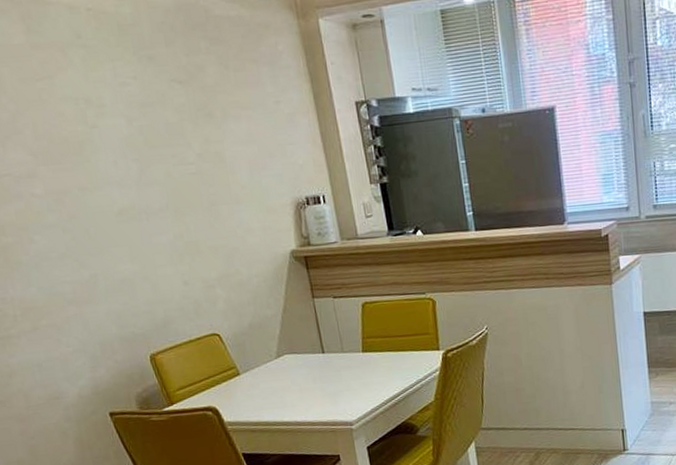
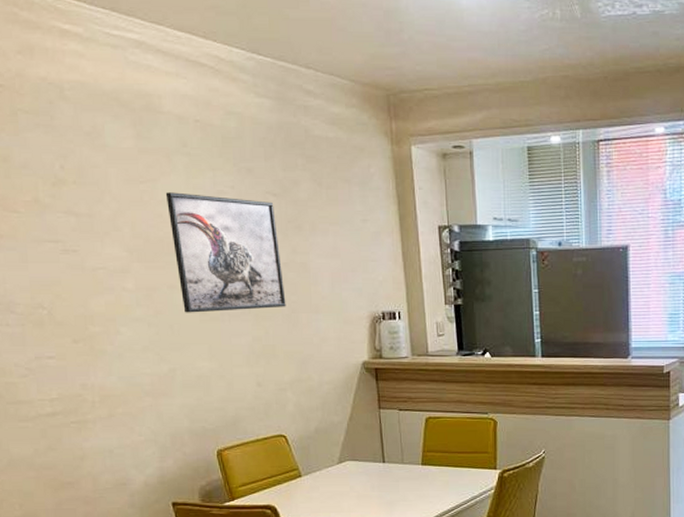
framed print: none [64,87,205,215] -> present [165,192,286,313]

